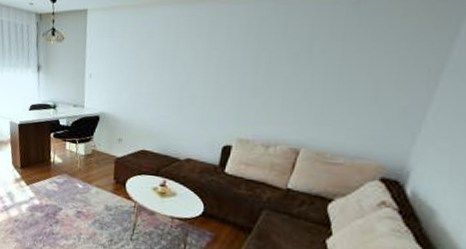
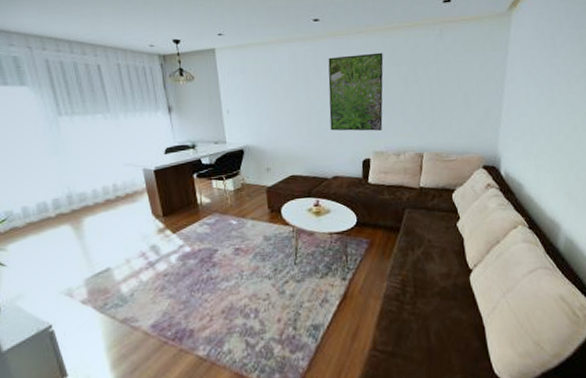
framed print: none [192,22,273,115] -> present [328,52,384,131]

